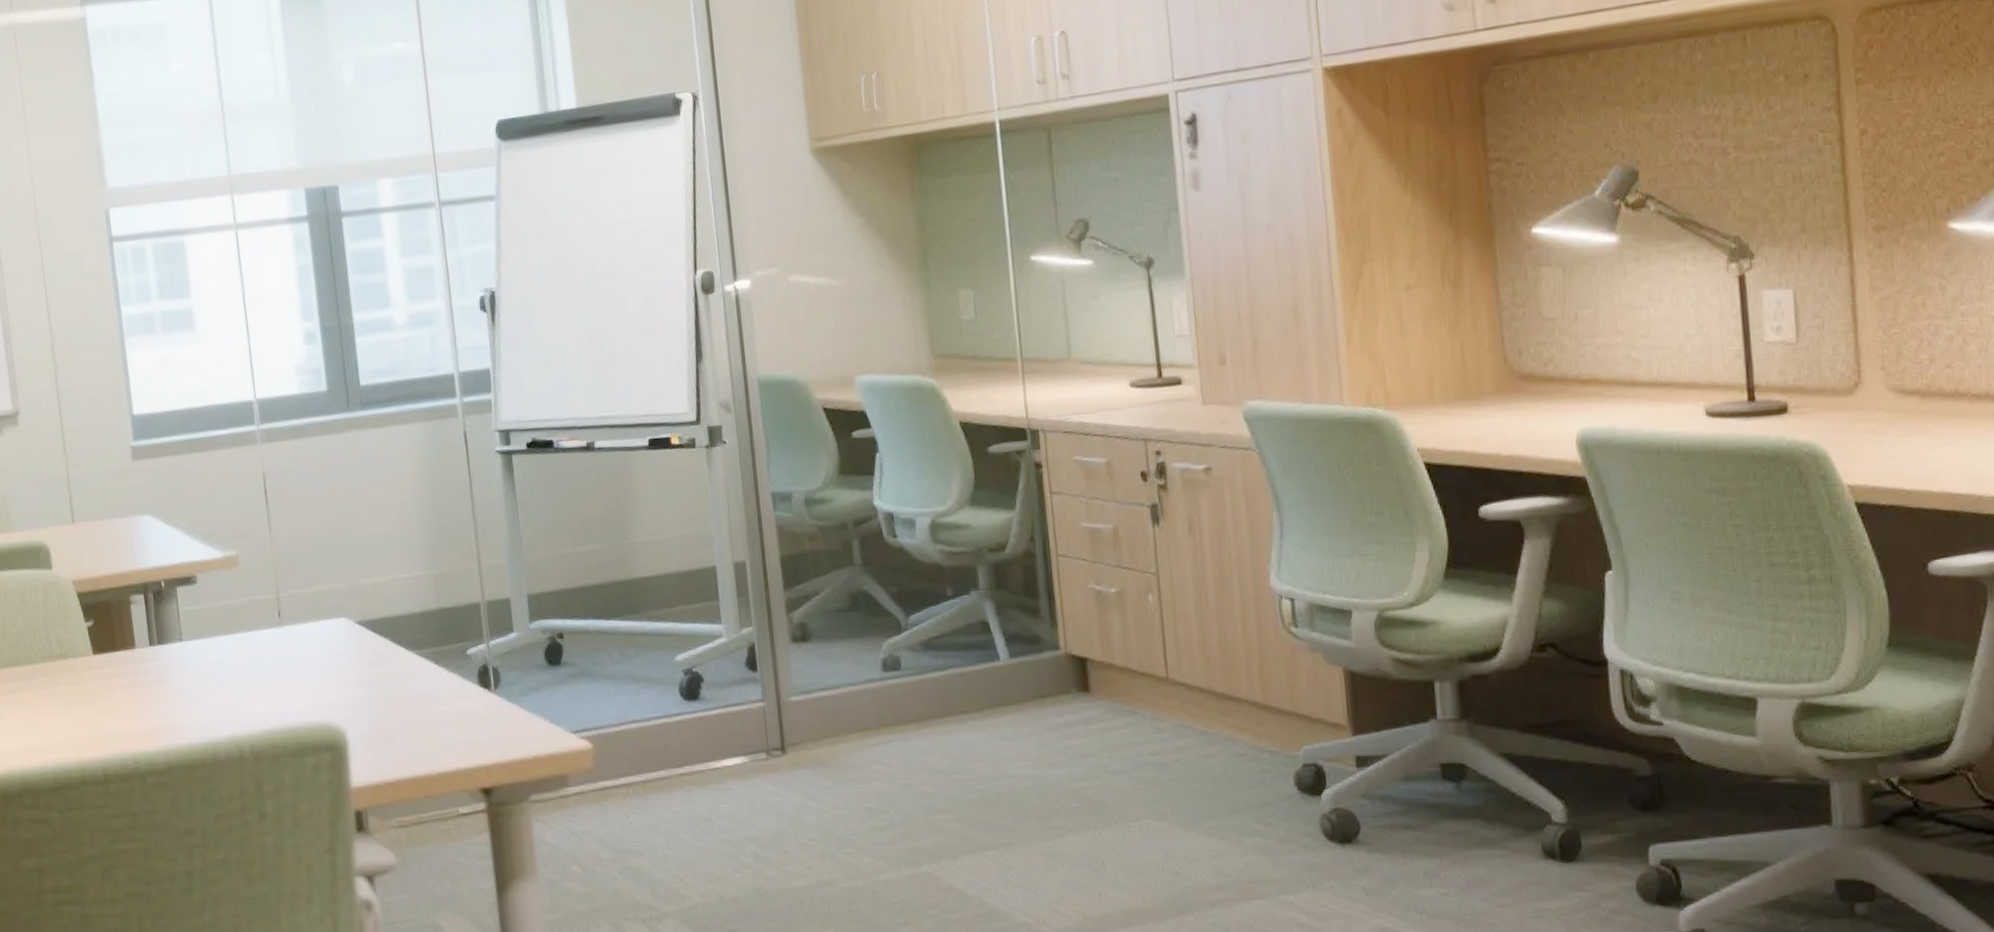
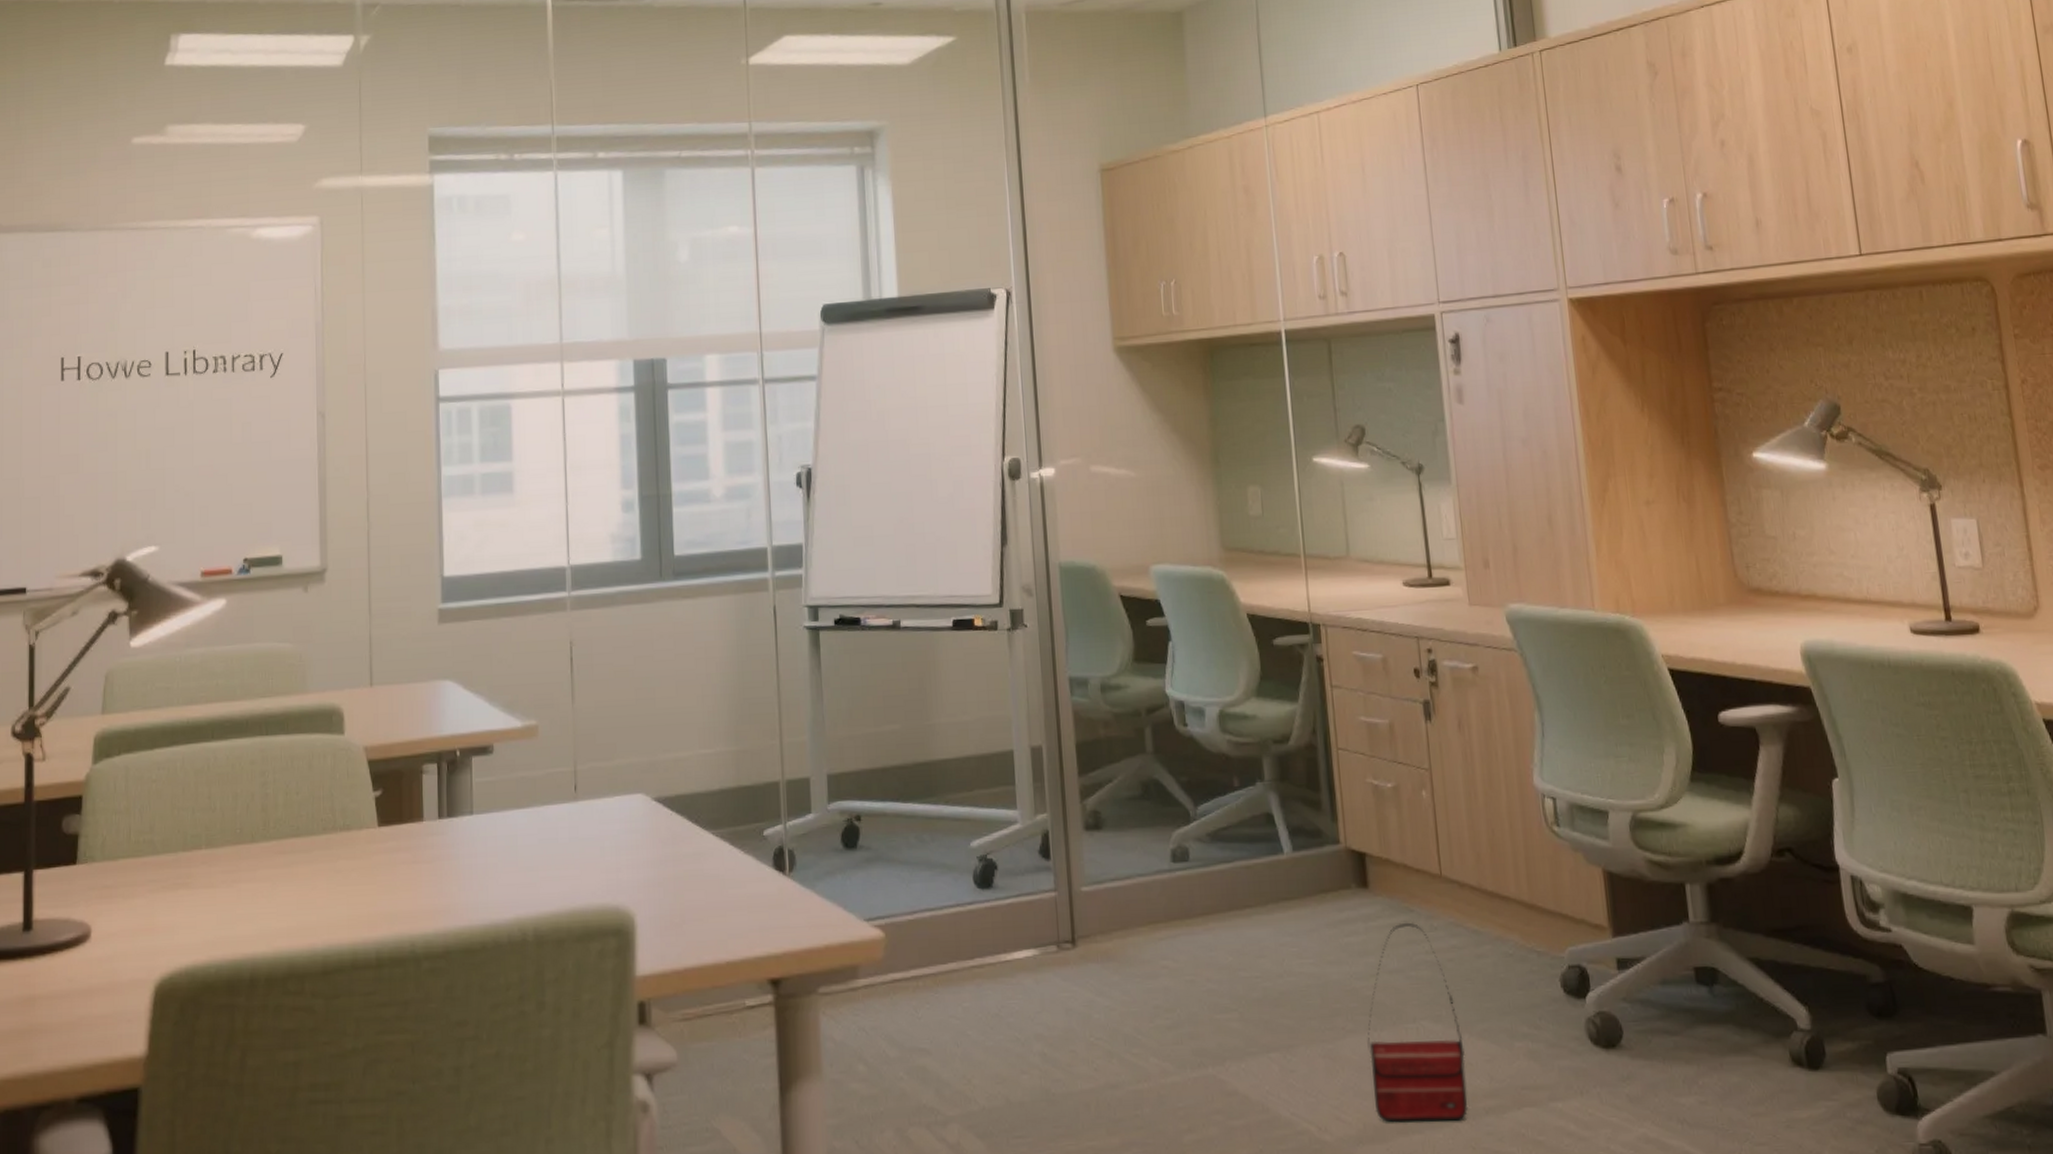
shoulder bag: none [1087,724,1193,916] -> present [1367,922,1469,1123]

